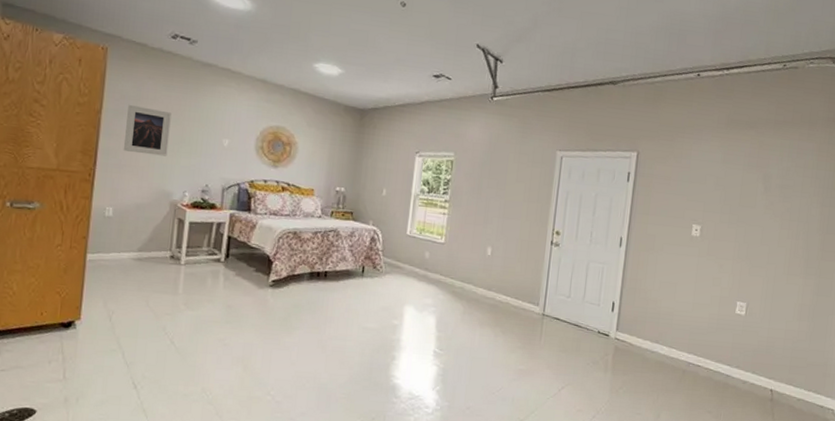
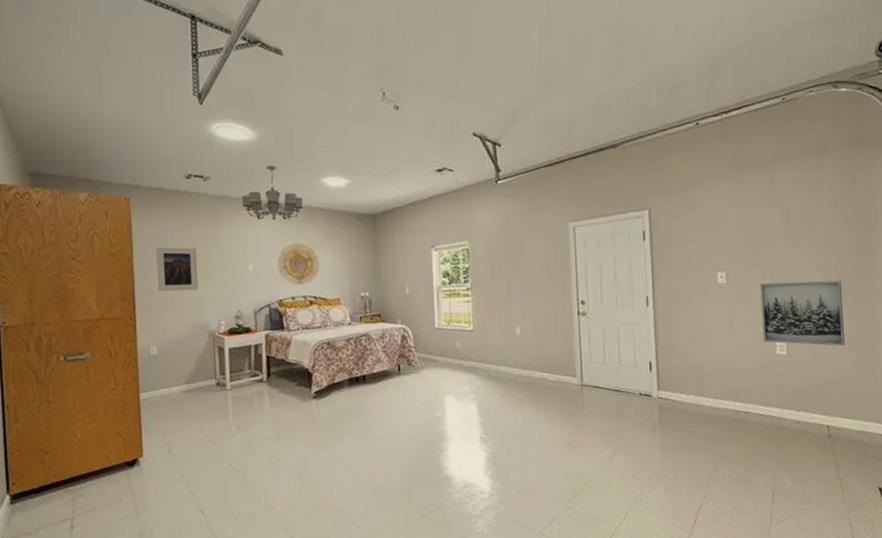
chandelier: none [227,40,291,101] -> present [242,165,303,221]
wall art: none [725,242,808,315] -> present [760,280,845,346]

